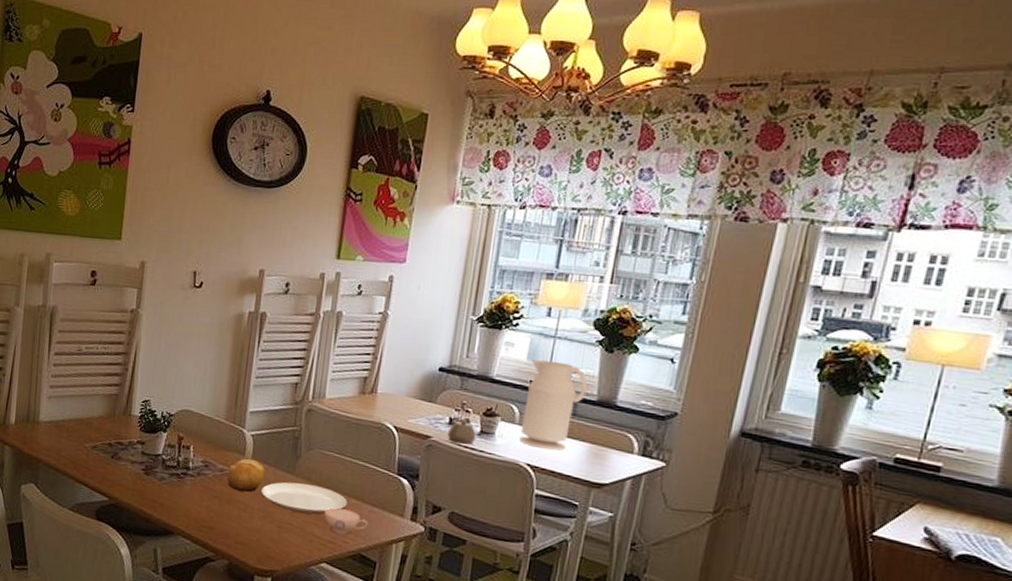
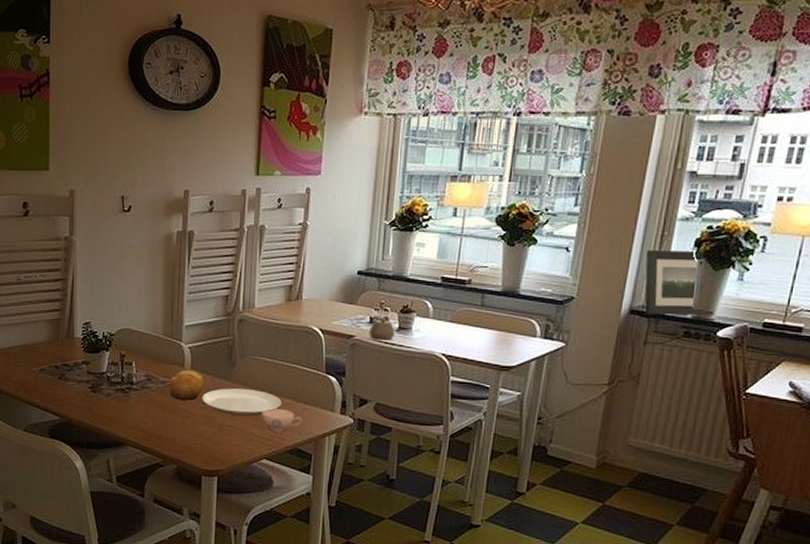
water jug: present [519,360,588,452] -> none [434,257,493,341]
picture frame: none [757,368,838,446] -> present [644,250,715,316]

